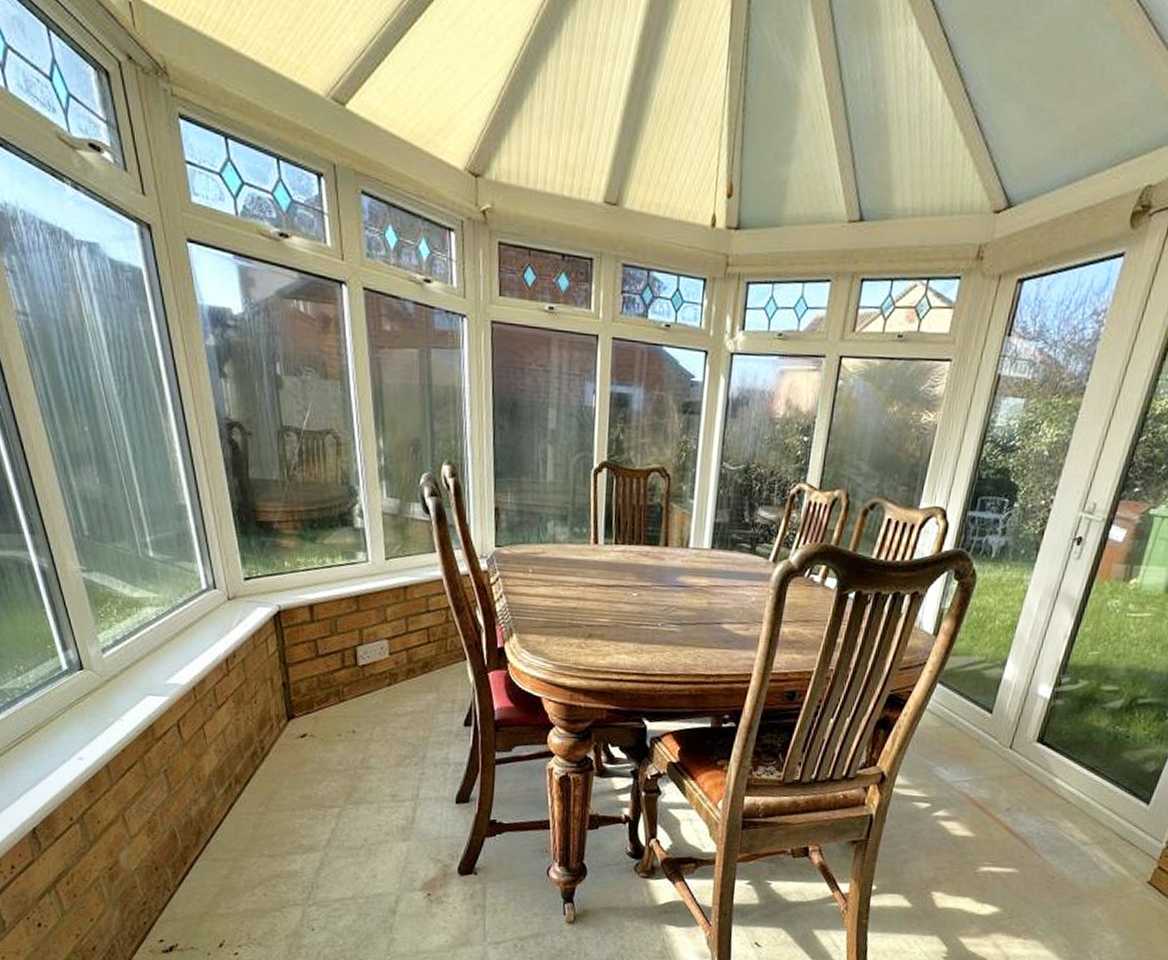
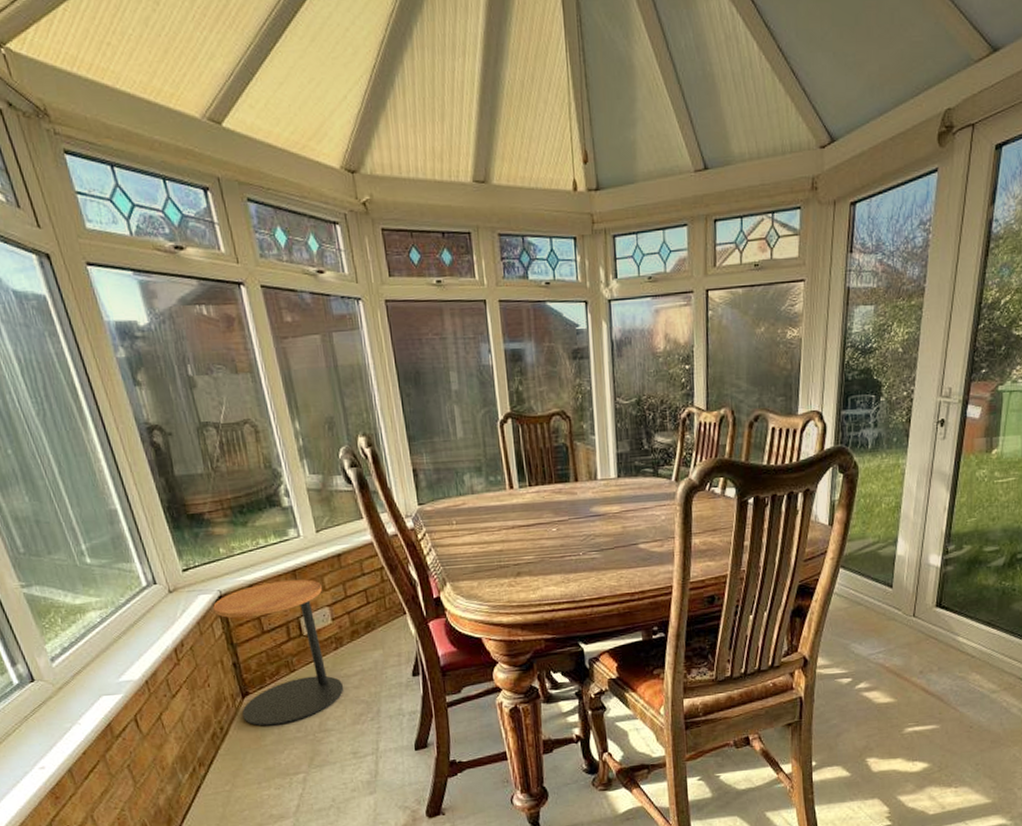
side table: none [270,604,392,755] -> present [213,579,344,726]

